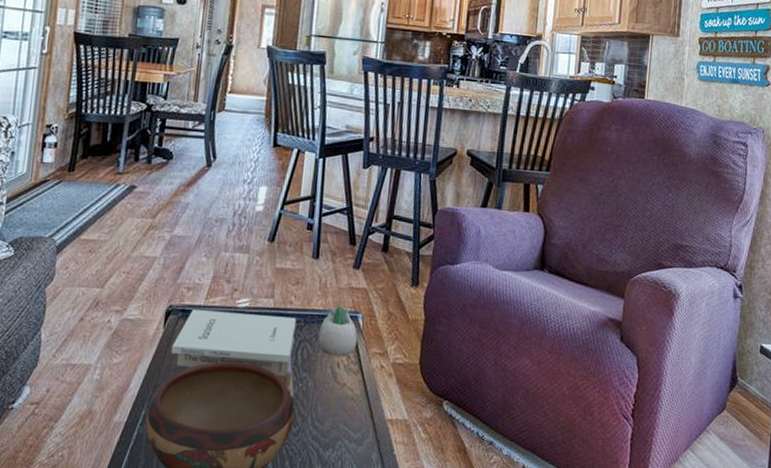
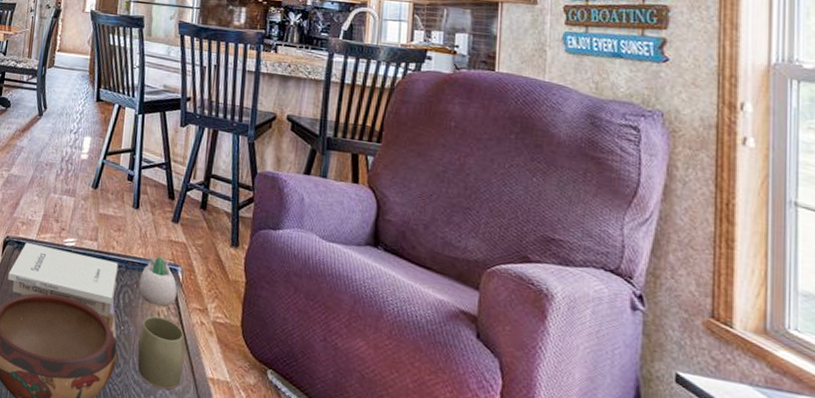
mug: none [316,367,365,439] -> present [137,316,186,390]

